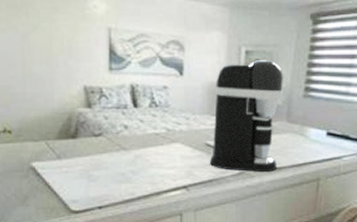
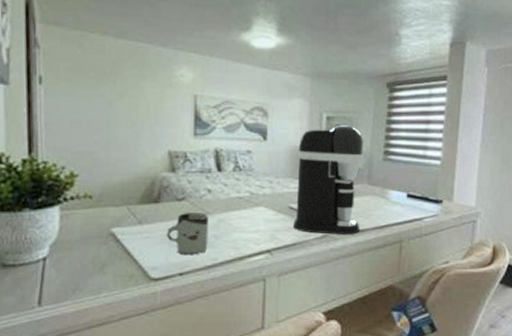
cup: none [85,148,126,190] -> present [167,212,208,256]

